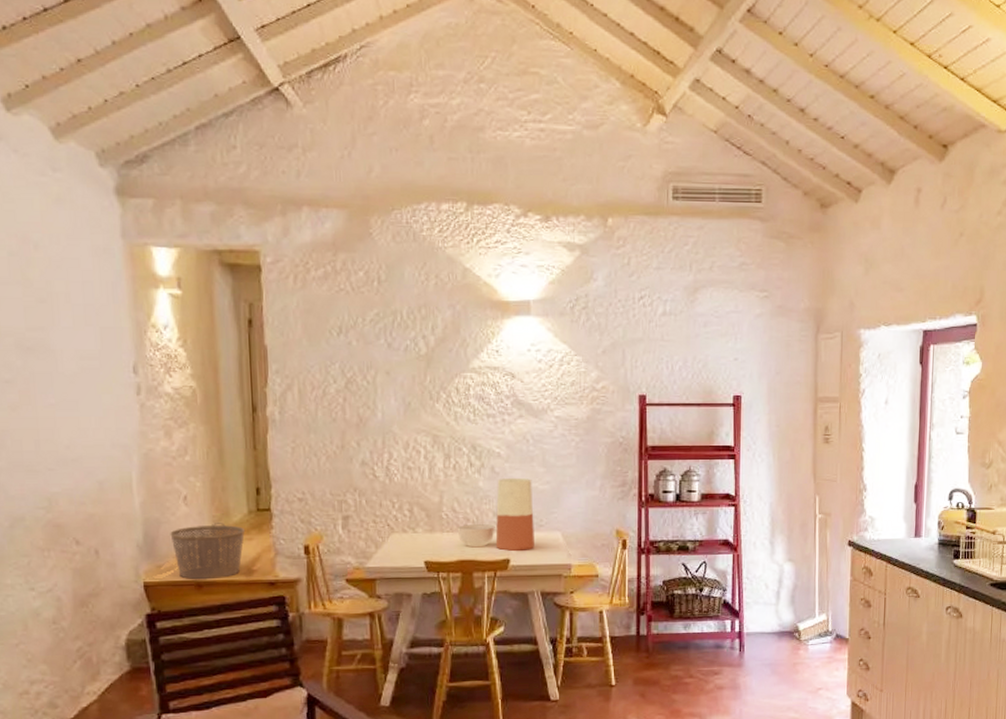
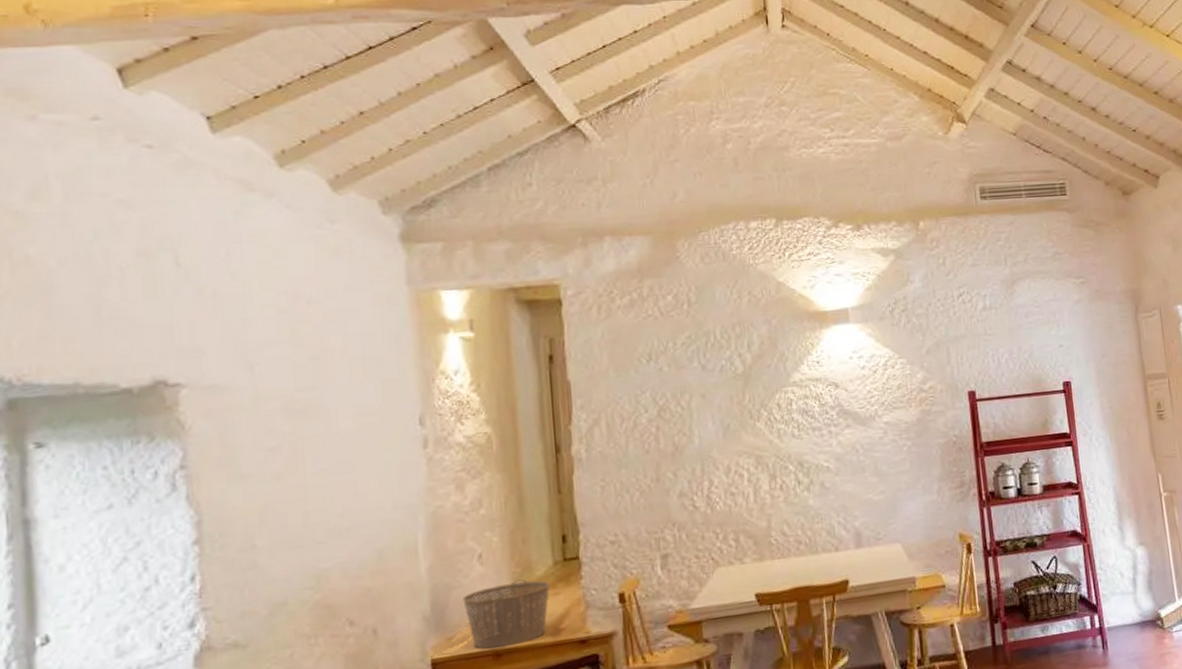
bowl: present [457,524,495,548] -> none [789,544,830,573]
vase: present [495,478,534,551] -> none [828,490,874,572]

